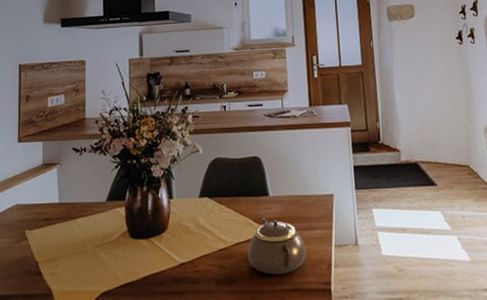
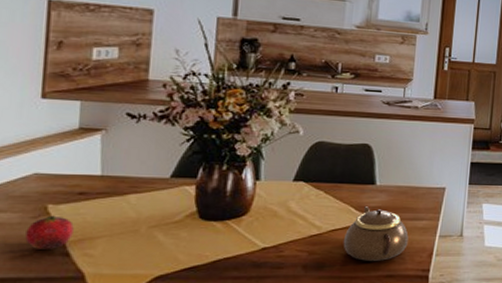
fruit: none [13,239,43,269] -> present [25,215,74,249]

